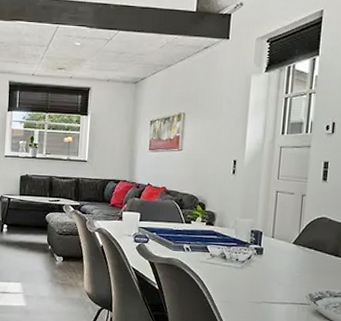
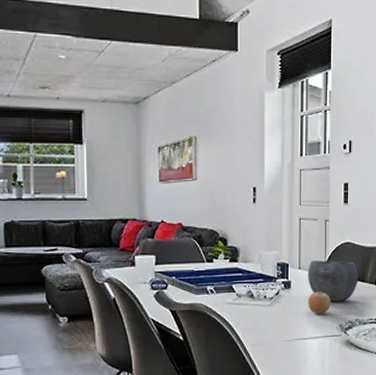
fruit: none [278,258,302,282] -> present [308,288,331,314]
bowl: none [280,231,332,272] -> present [308,260,358,301]

